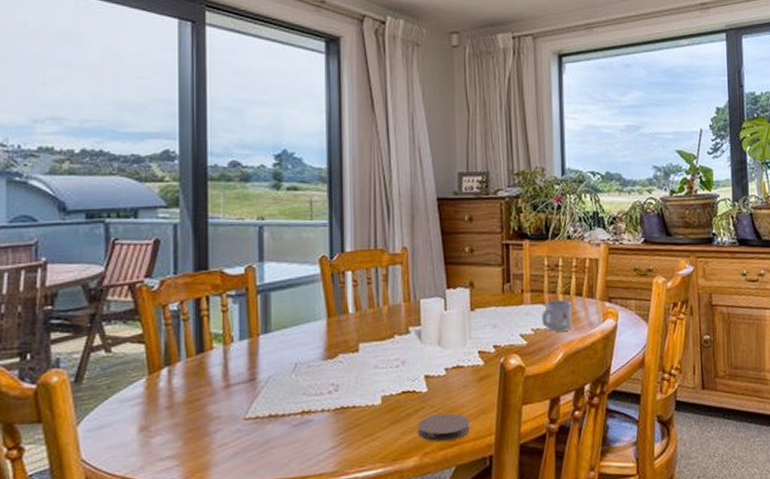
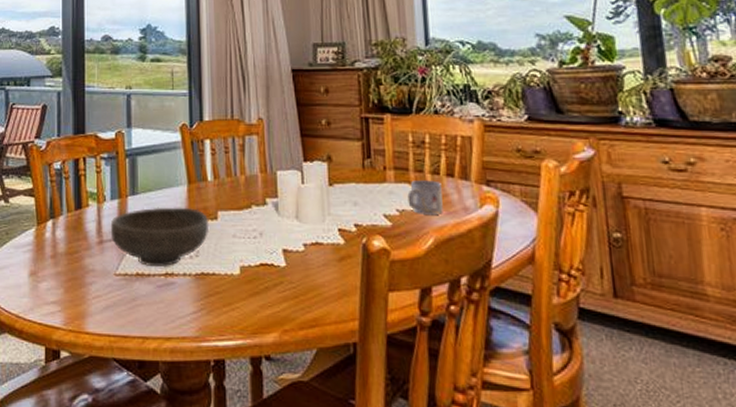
bowl: none [238,341,350,407] -> present [110,207,210,268]
coaster: present [418,413,470,442] -> none [277,291,331,321]

